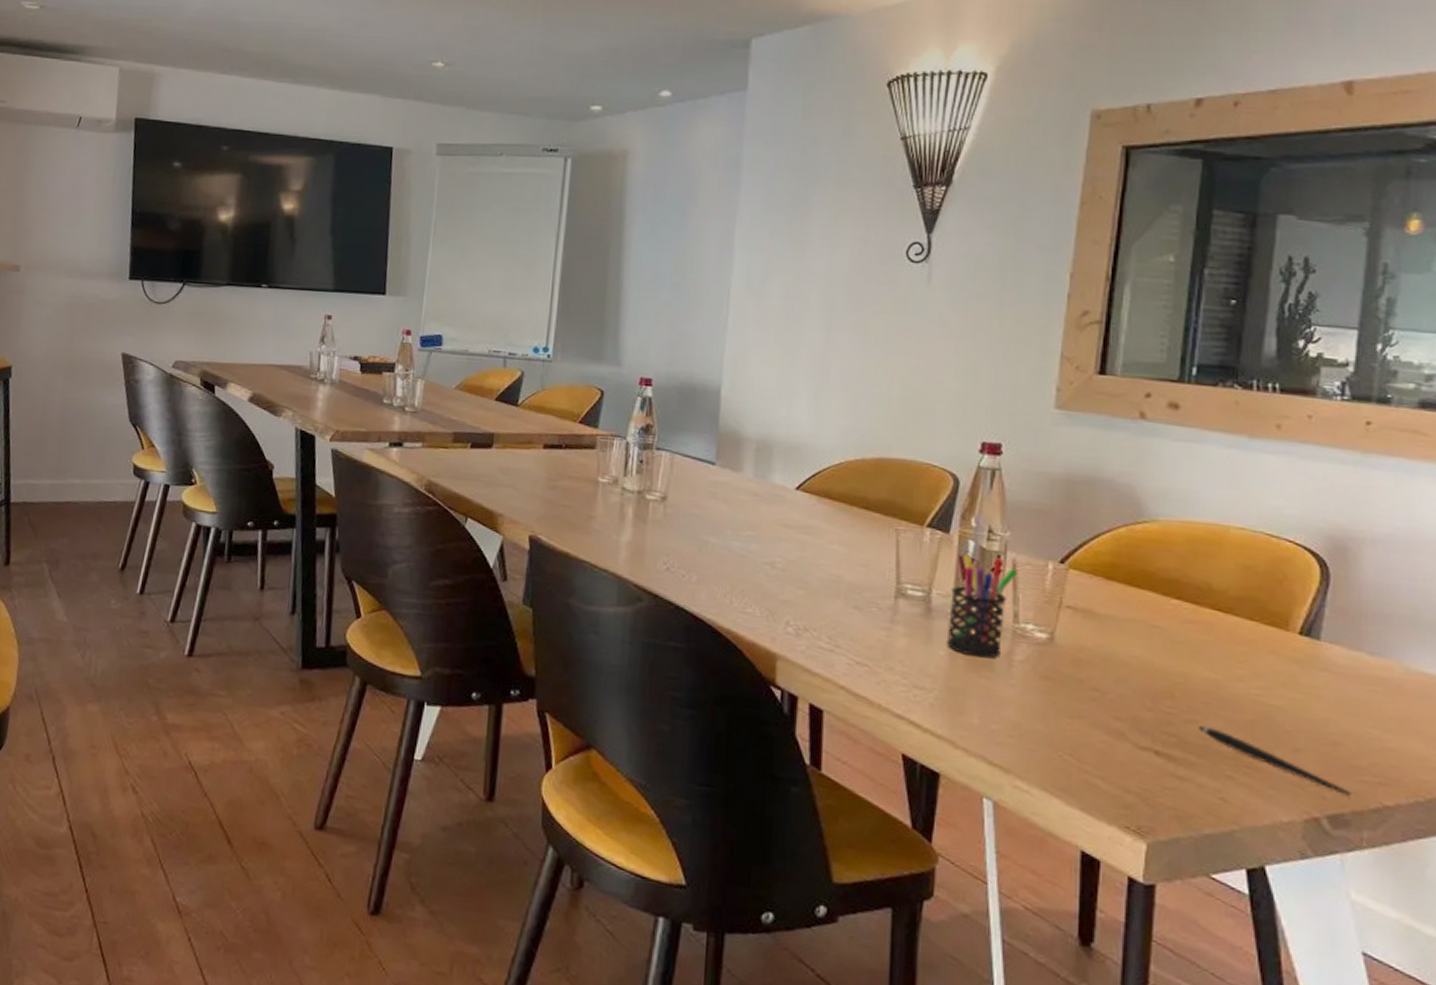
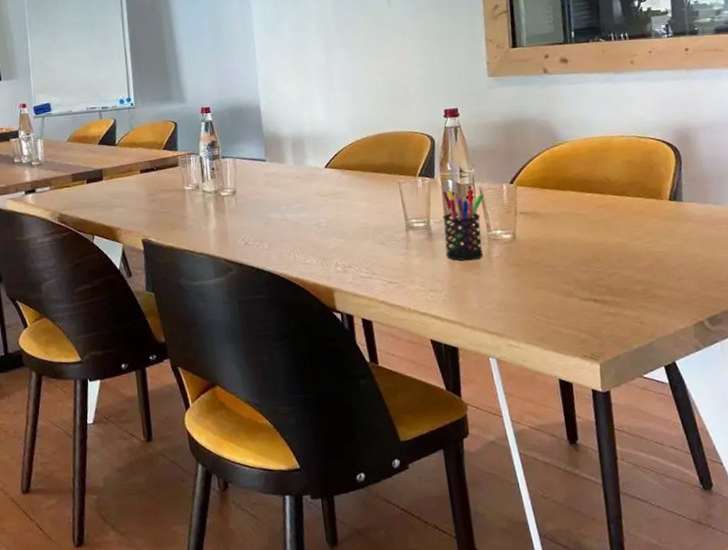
pen: present [1199,725,1351,796] -> none [618,275,719,302]

